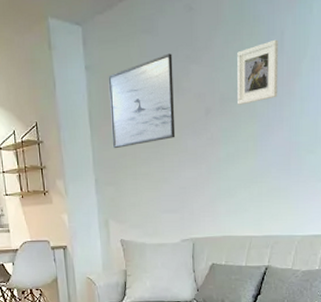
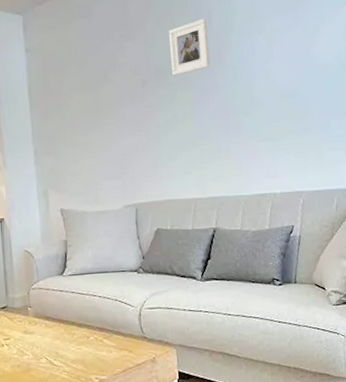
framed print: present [108,53,176,149] -> none [47,34,114,121]

